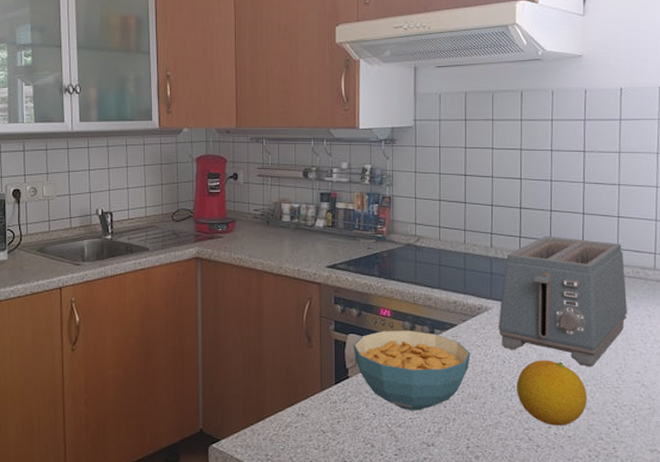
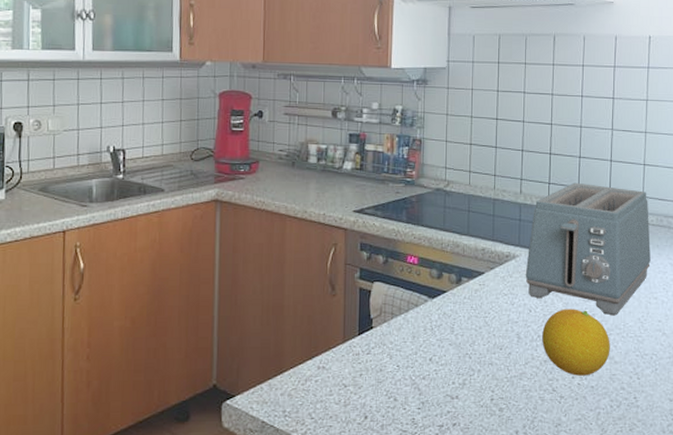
cereal bowl: present [353,330,471,410] -> none [378,278,497,362]

